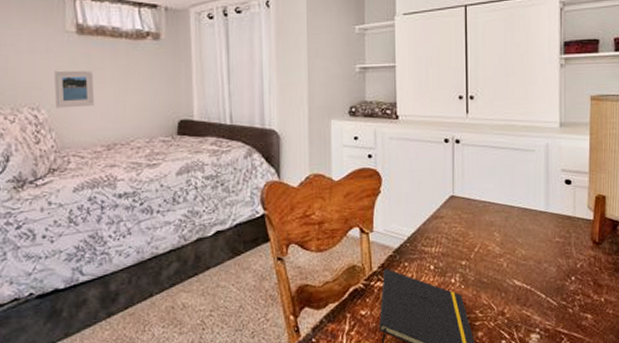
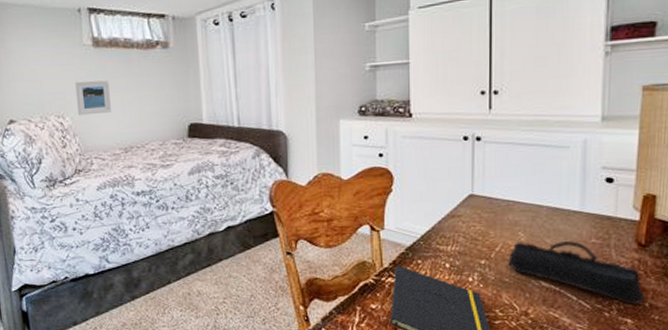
pencil case: none [486,240,600,300] -> present [508,241,644,304]

